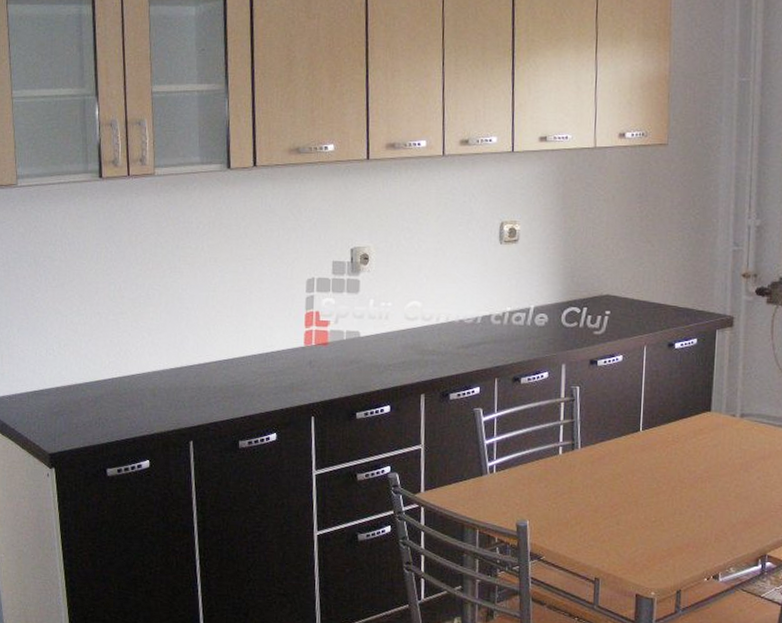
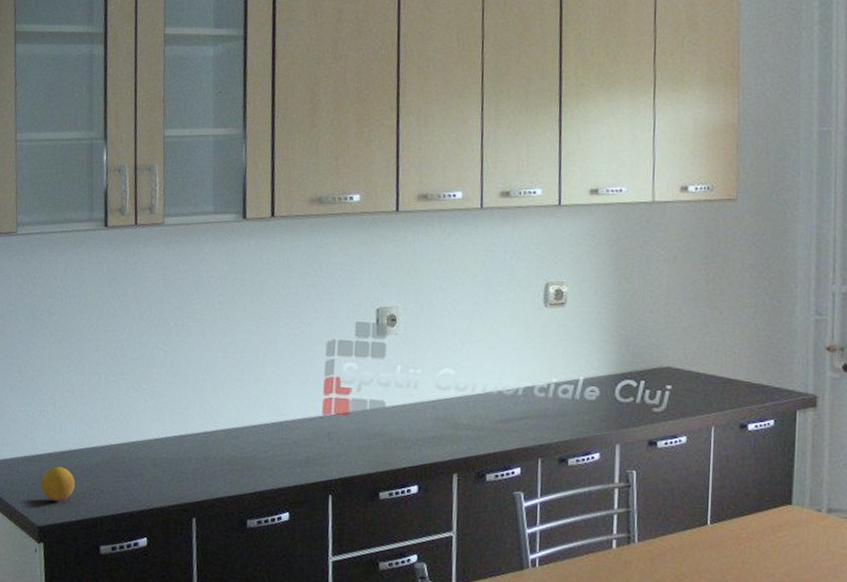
fruit: none [50,399,82,431] -> present [41,466,75,502]

